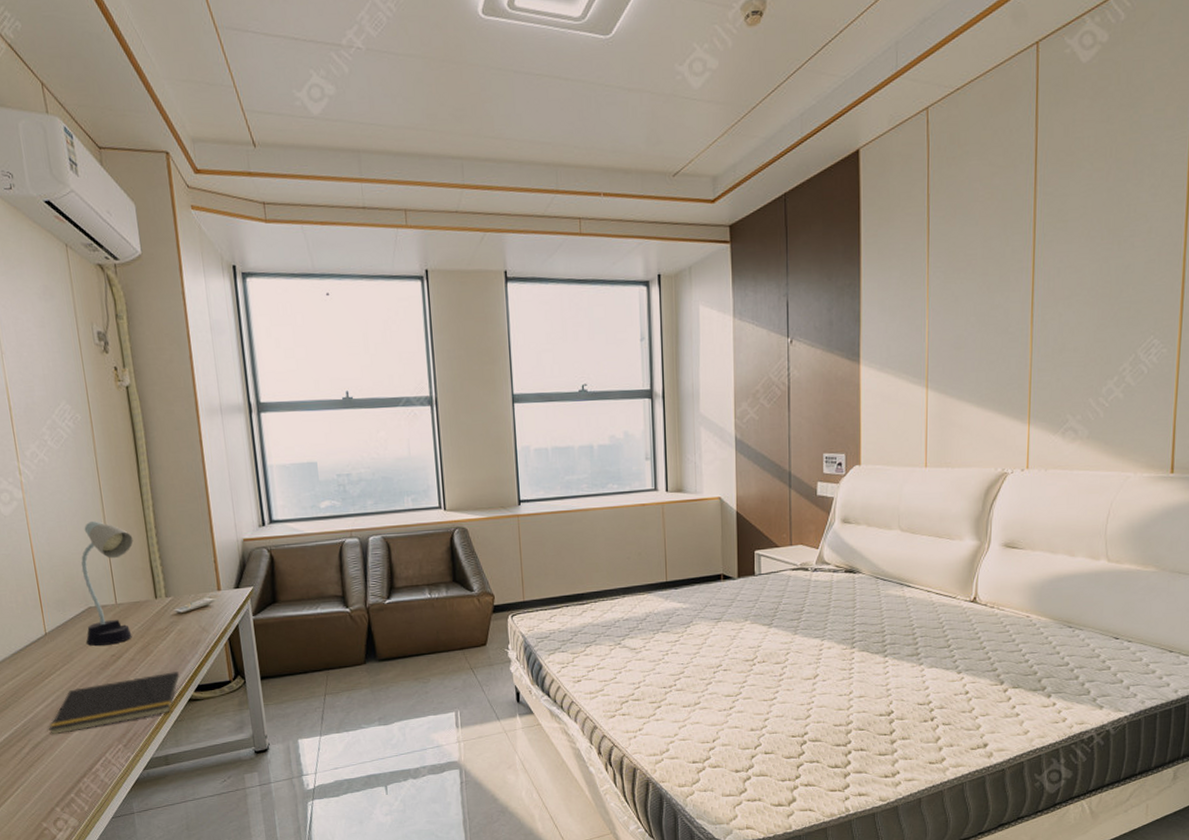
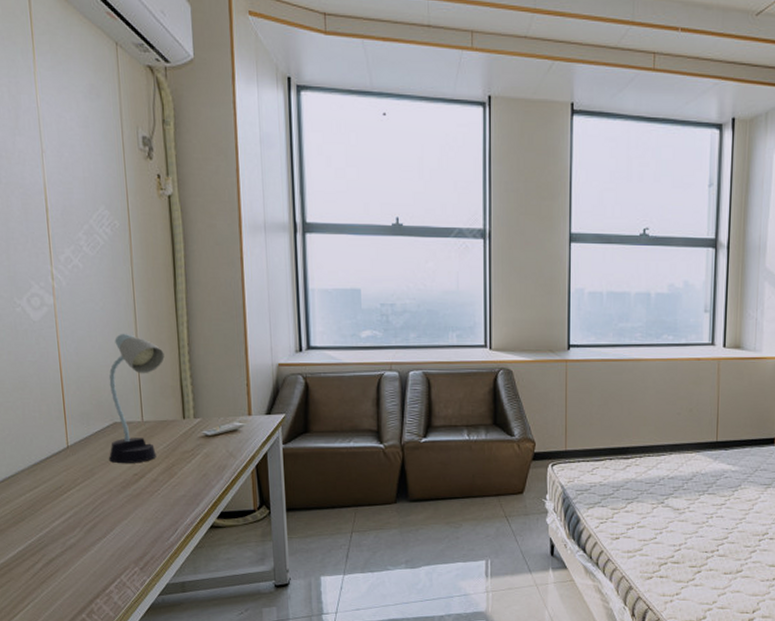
notepad: present [49,671,179,734] -> none [64,496,202,551]

